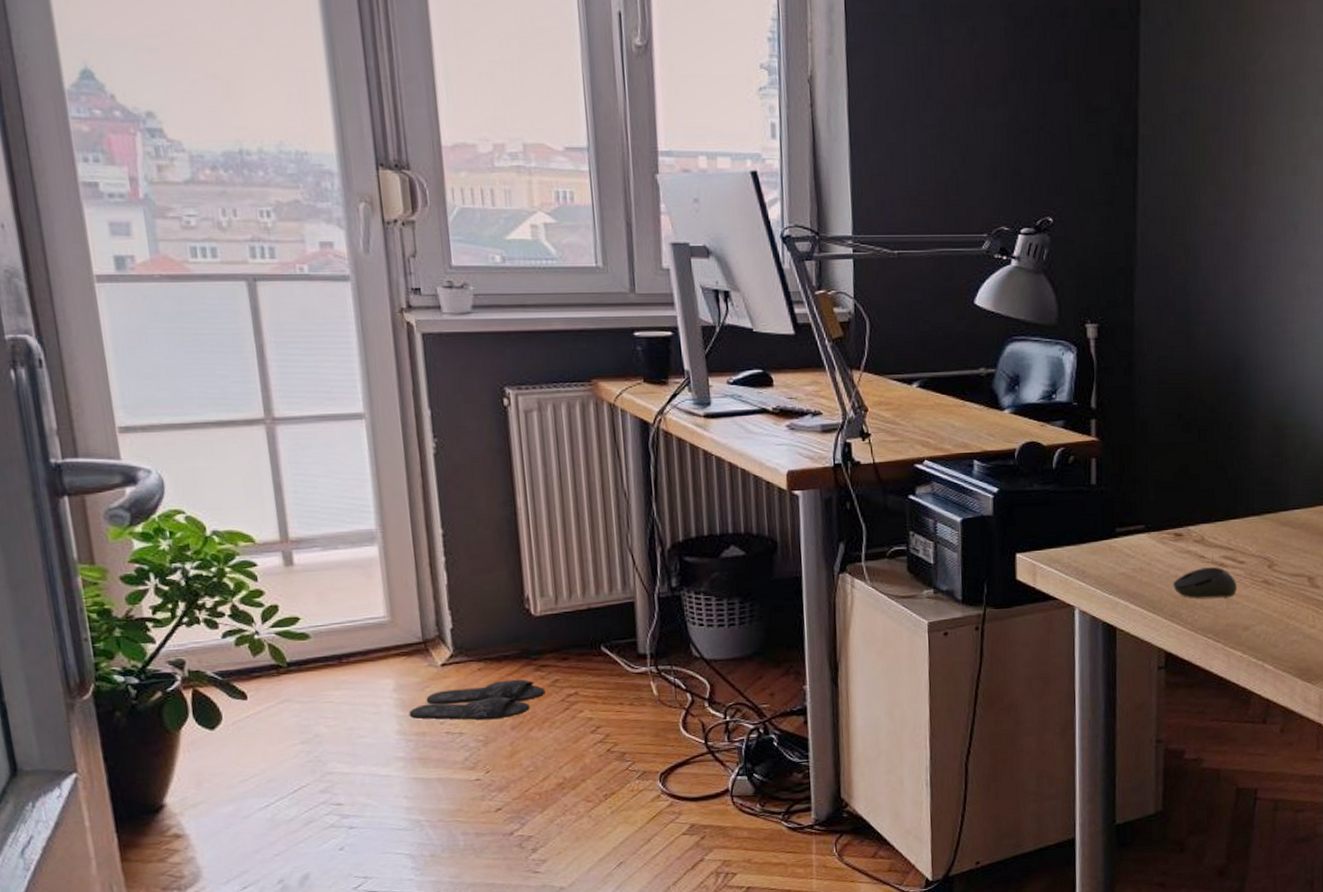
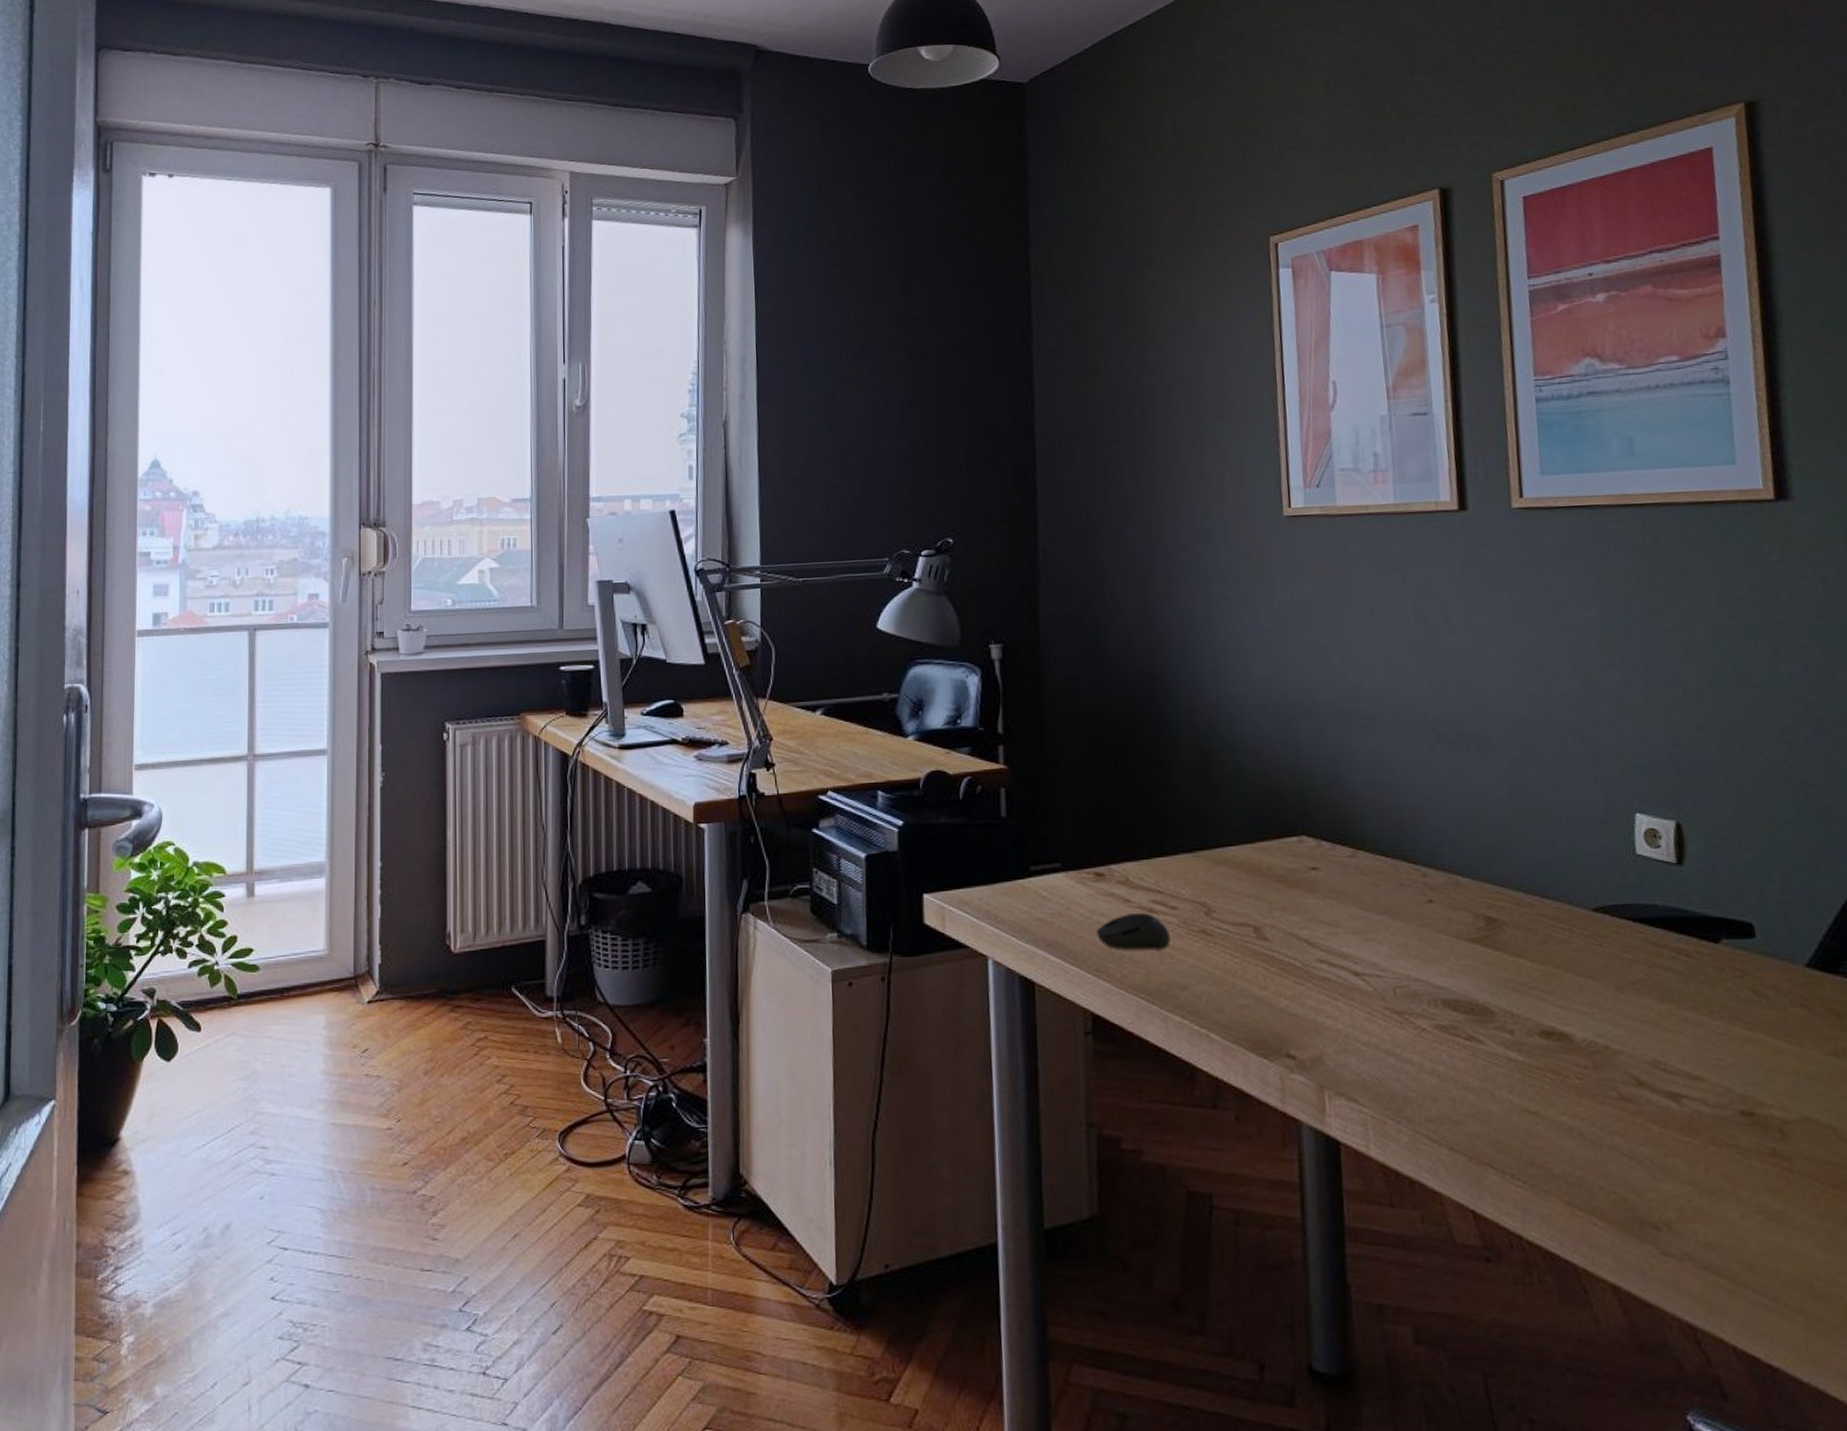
slippers: present [409,679,545,720] -> none [335,1020,458,1063]

